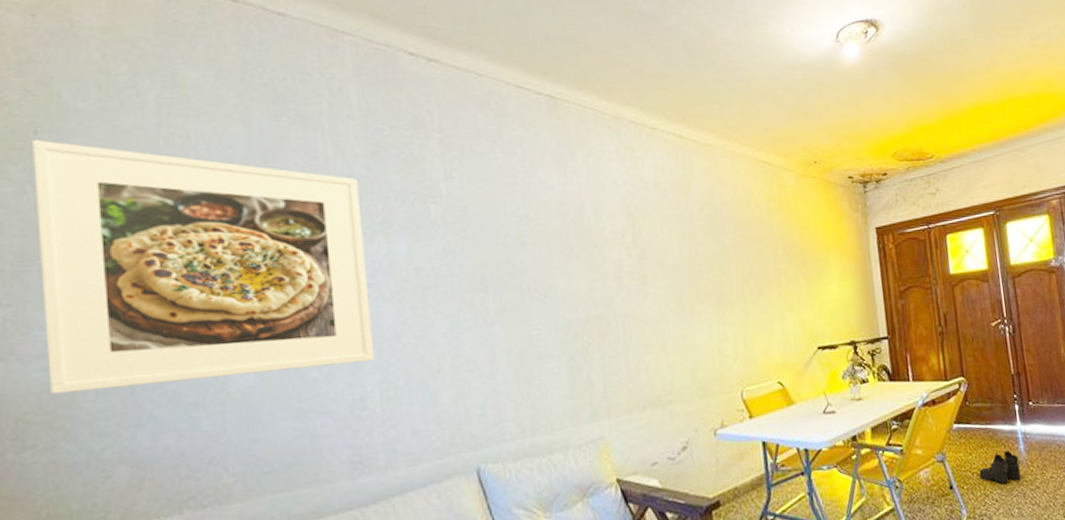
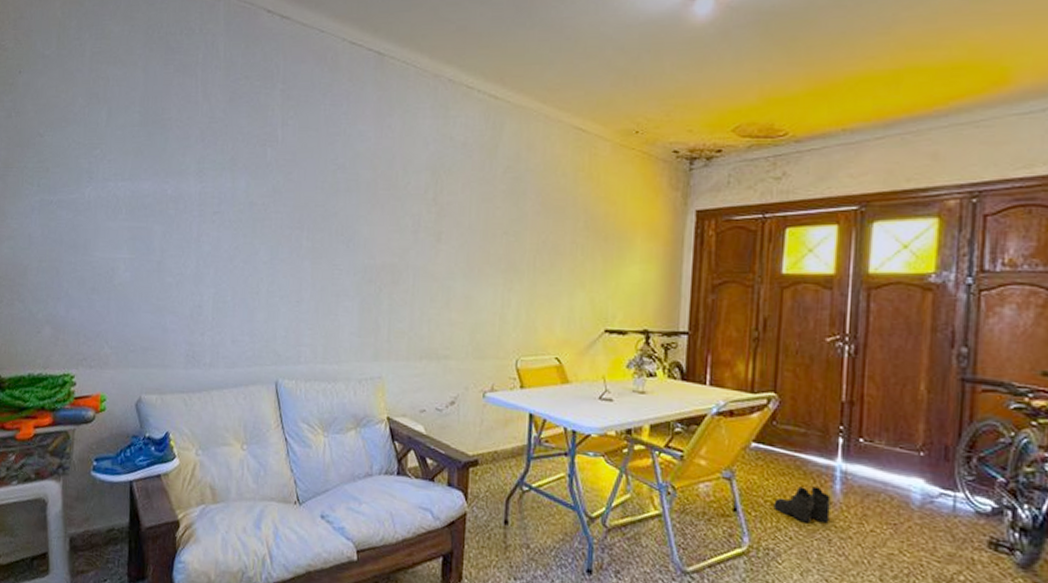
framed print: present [33,140,375,395] -> none [13,78,217,276]

